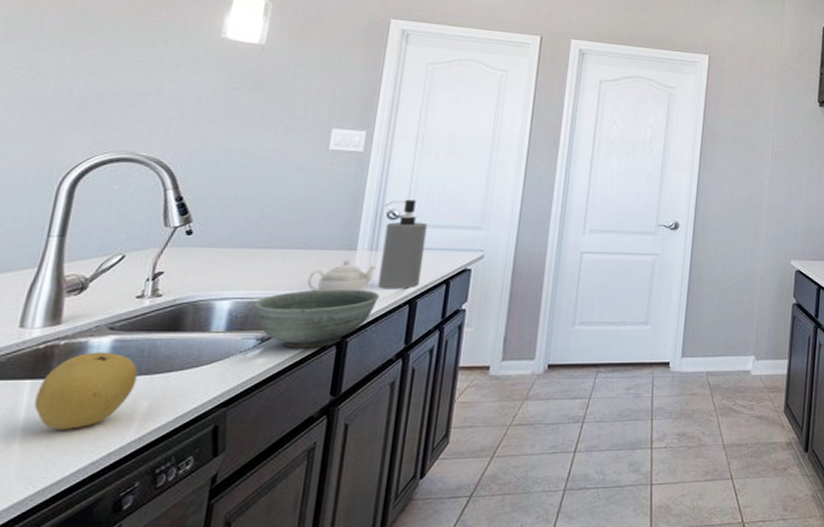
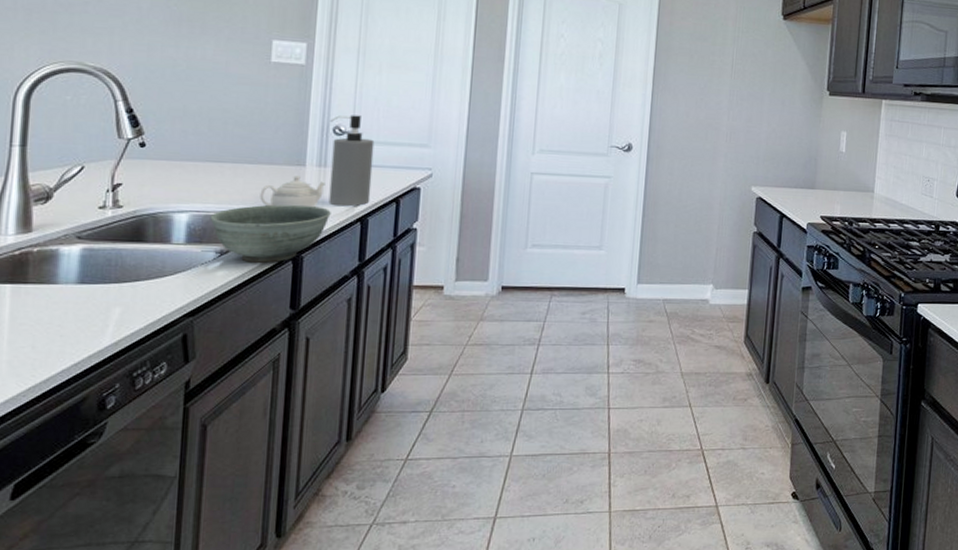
fruit: present [34,352,138,430] -> none [17,259,108,332]

